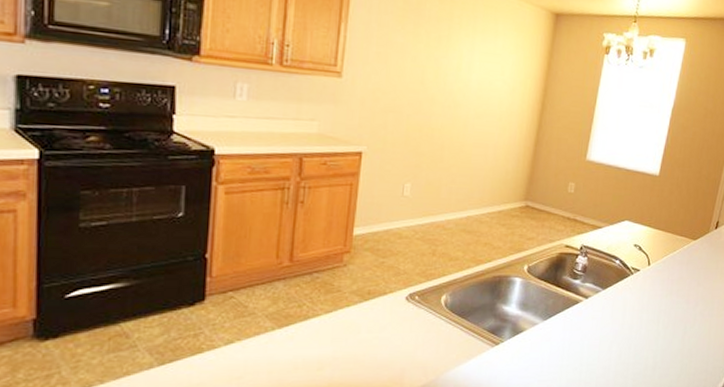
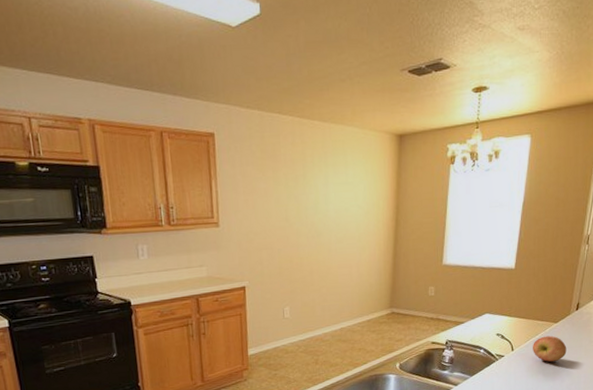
apple: none [669,253,703,282] -> present [533,335,567,362]

